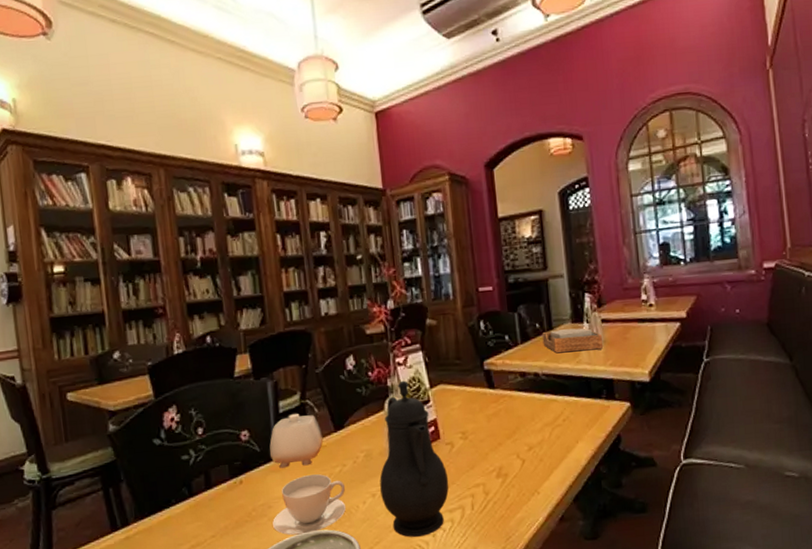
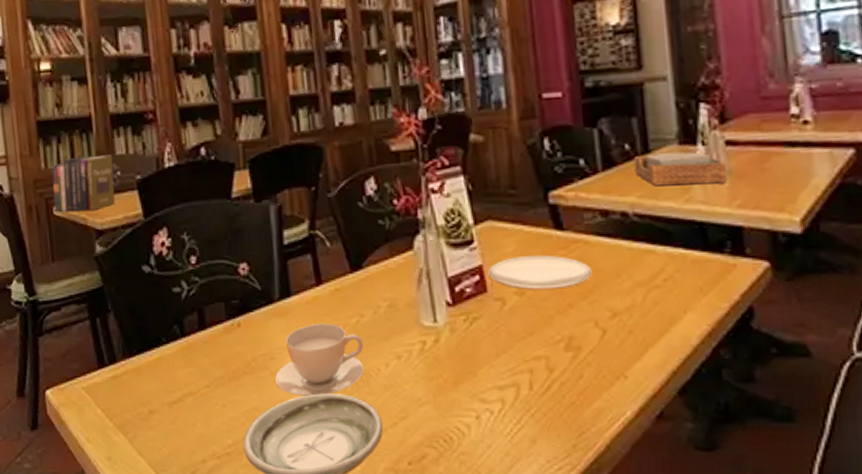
books: none [65,345,127,398] -> present [52,154,115,213]
sugar bowl: present [269,413,324,468] -> none [271,246,337,312]
coffeepot: present [379,380,449,537] -> none [406,213,499,417]
plate: none [441,408,515,436] -> present [488,254,592,291]

